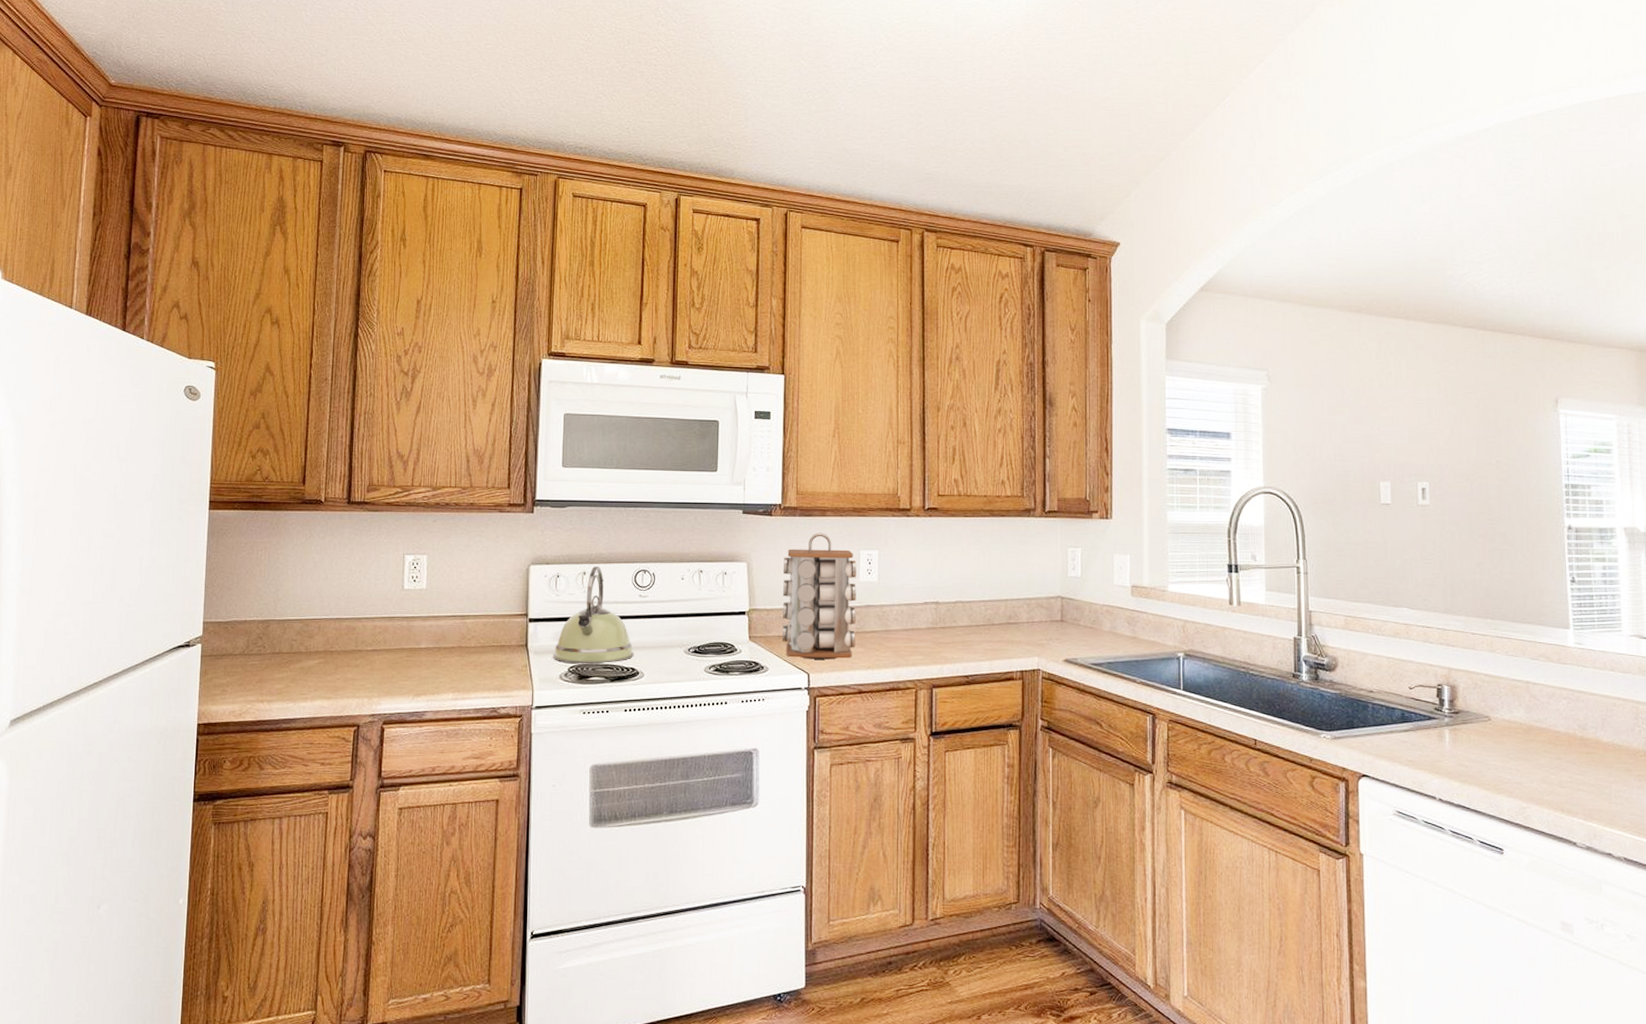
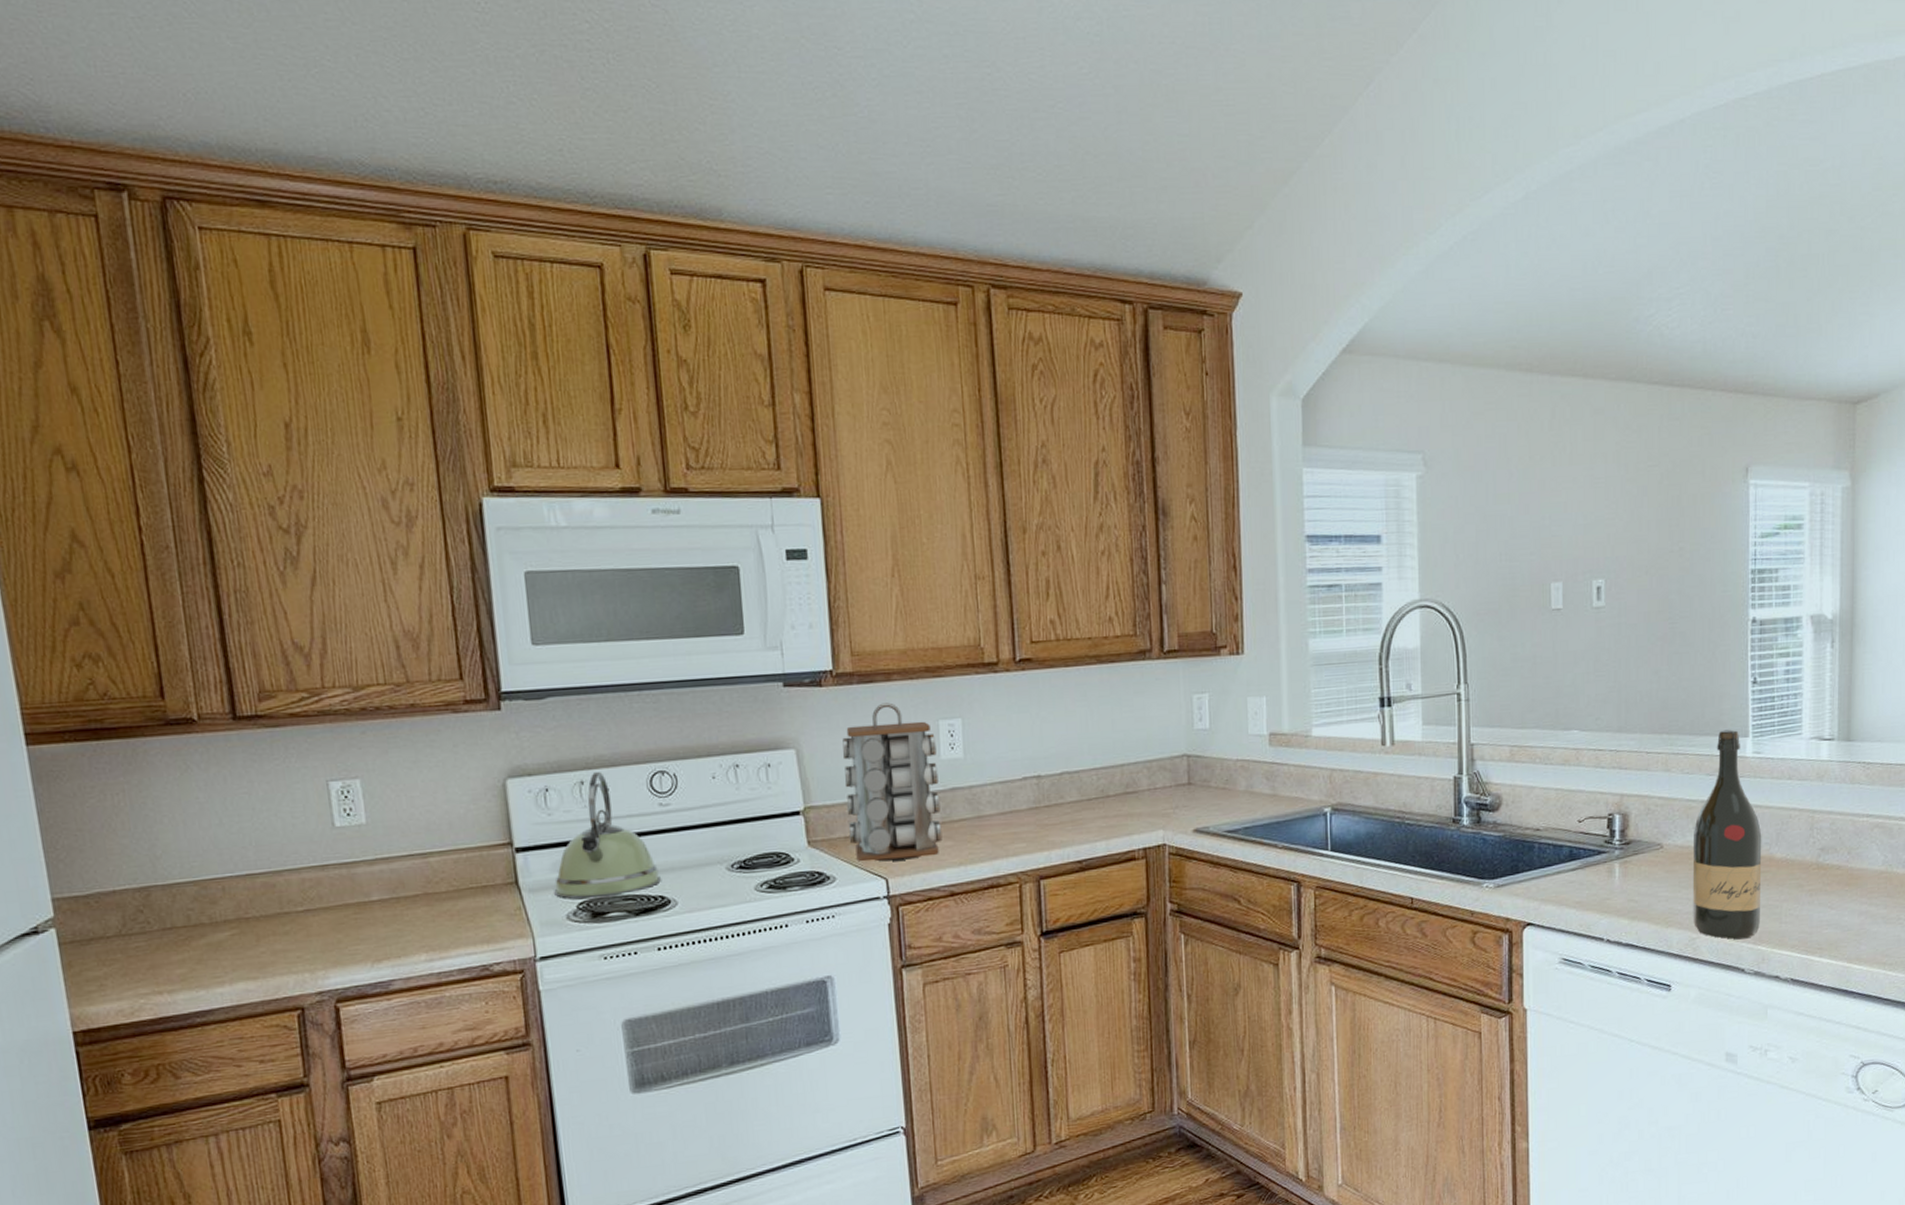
wine bottle: none [1520,620,1590,814] -> present [1692,729,1762,939]

